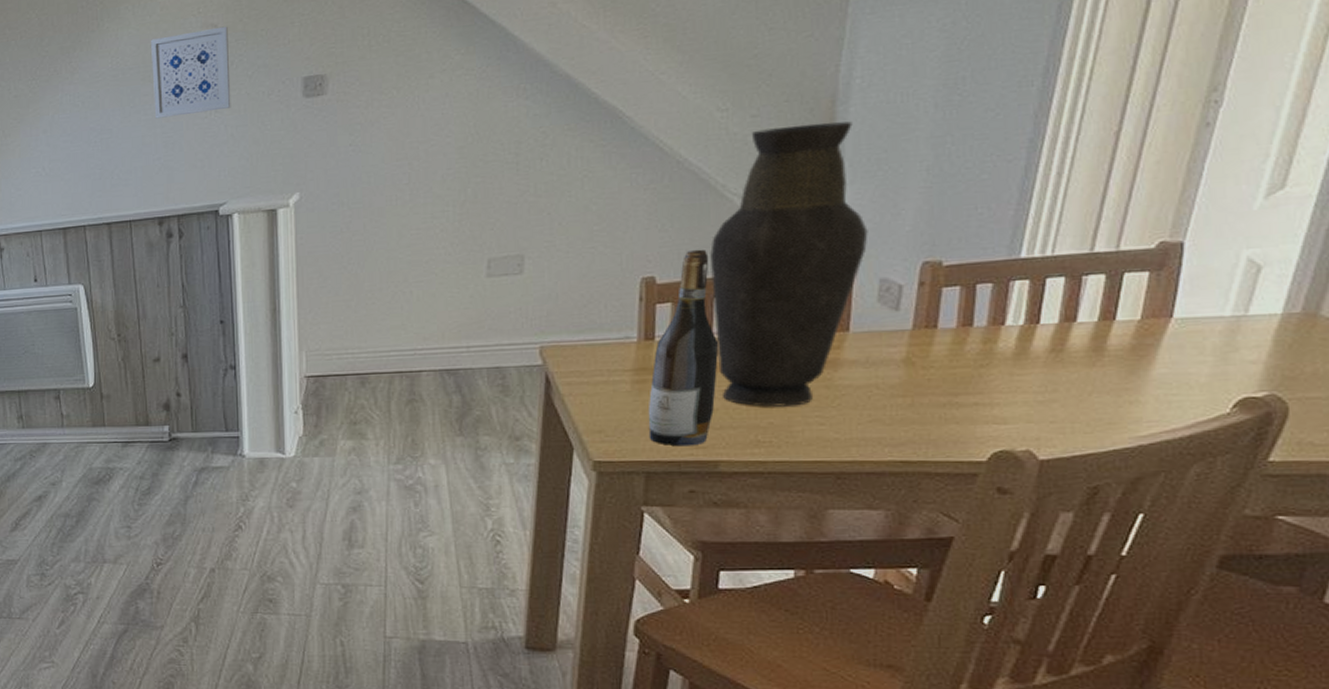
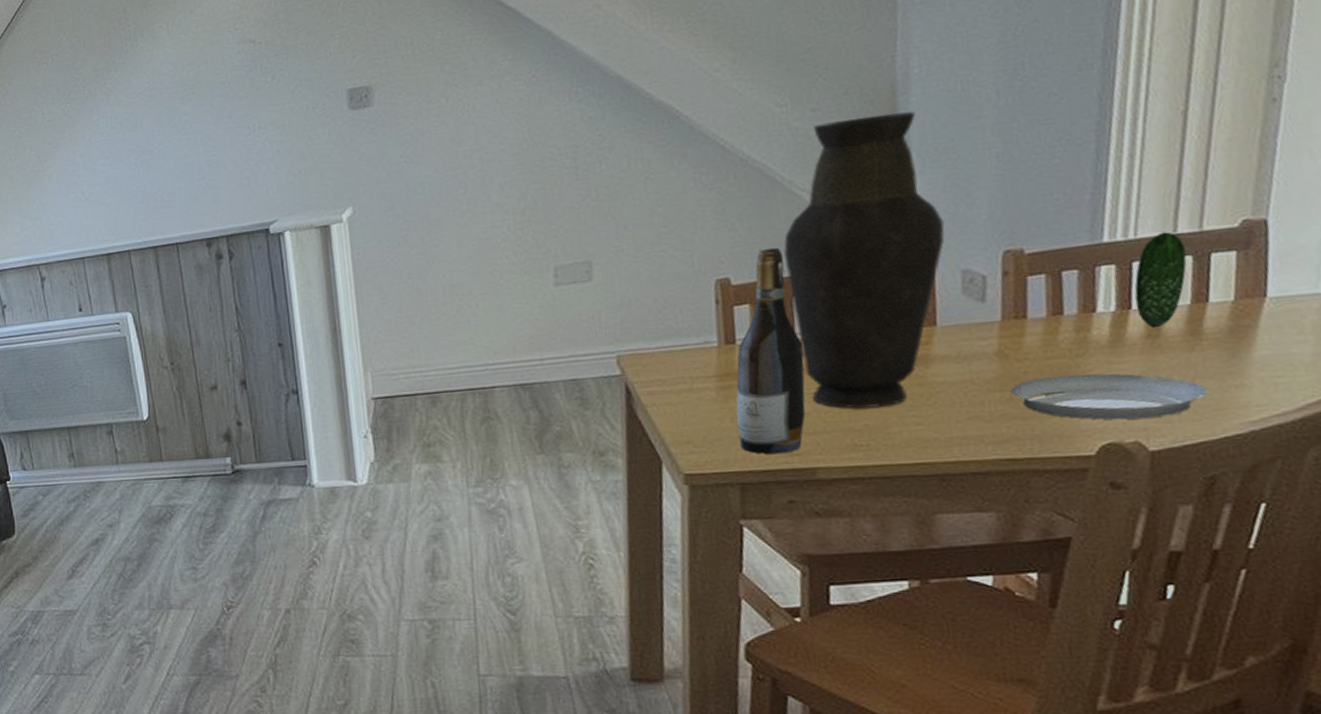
wall art: present [151,26,231,119] -> none [188,41,275,138]
plate: none [912,250,1103,429] -> present [1009,231,1208,420]

